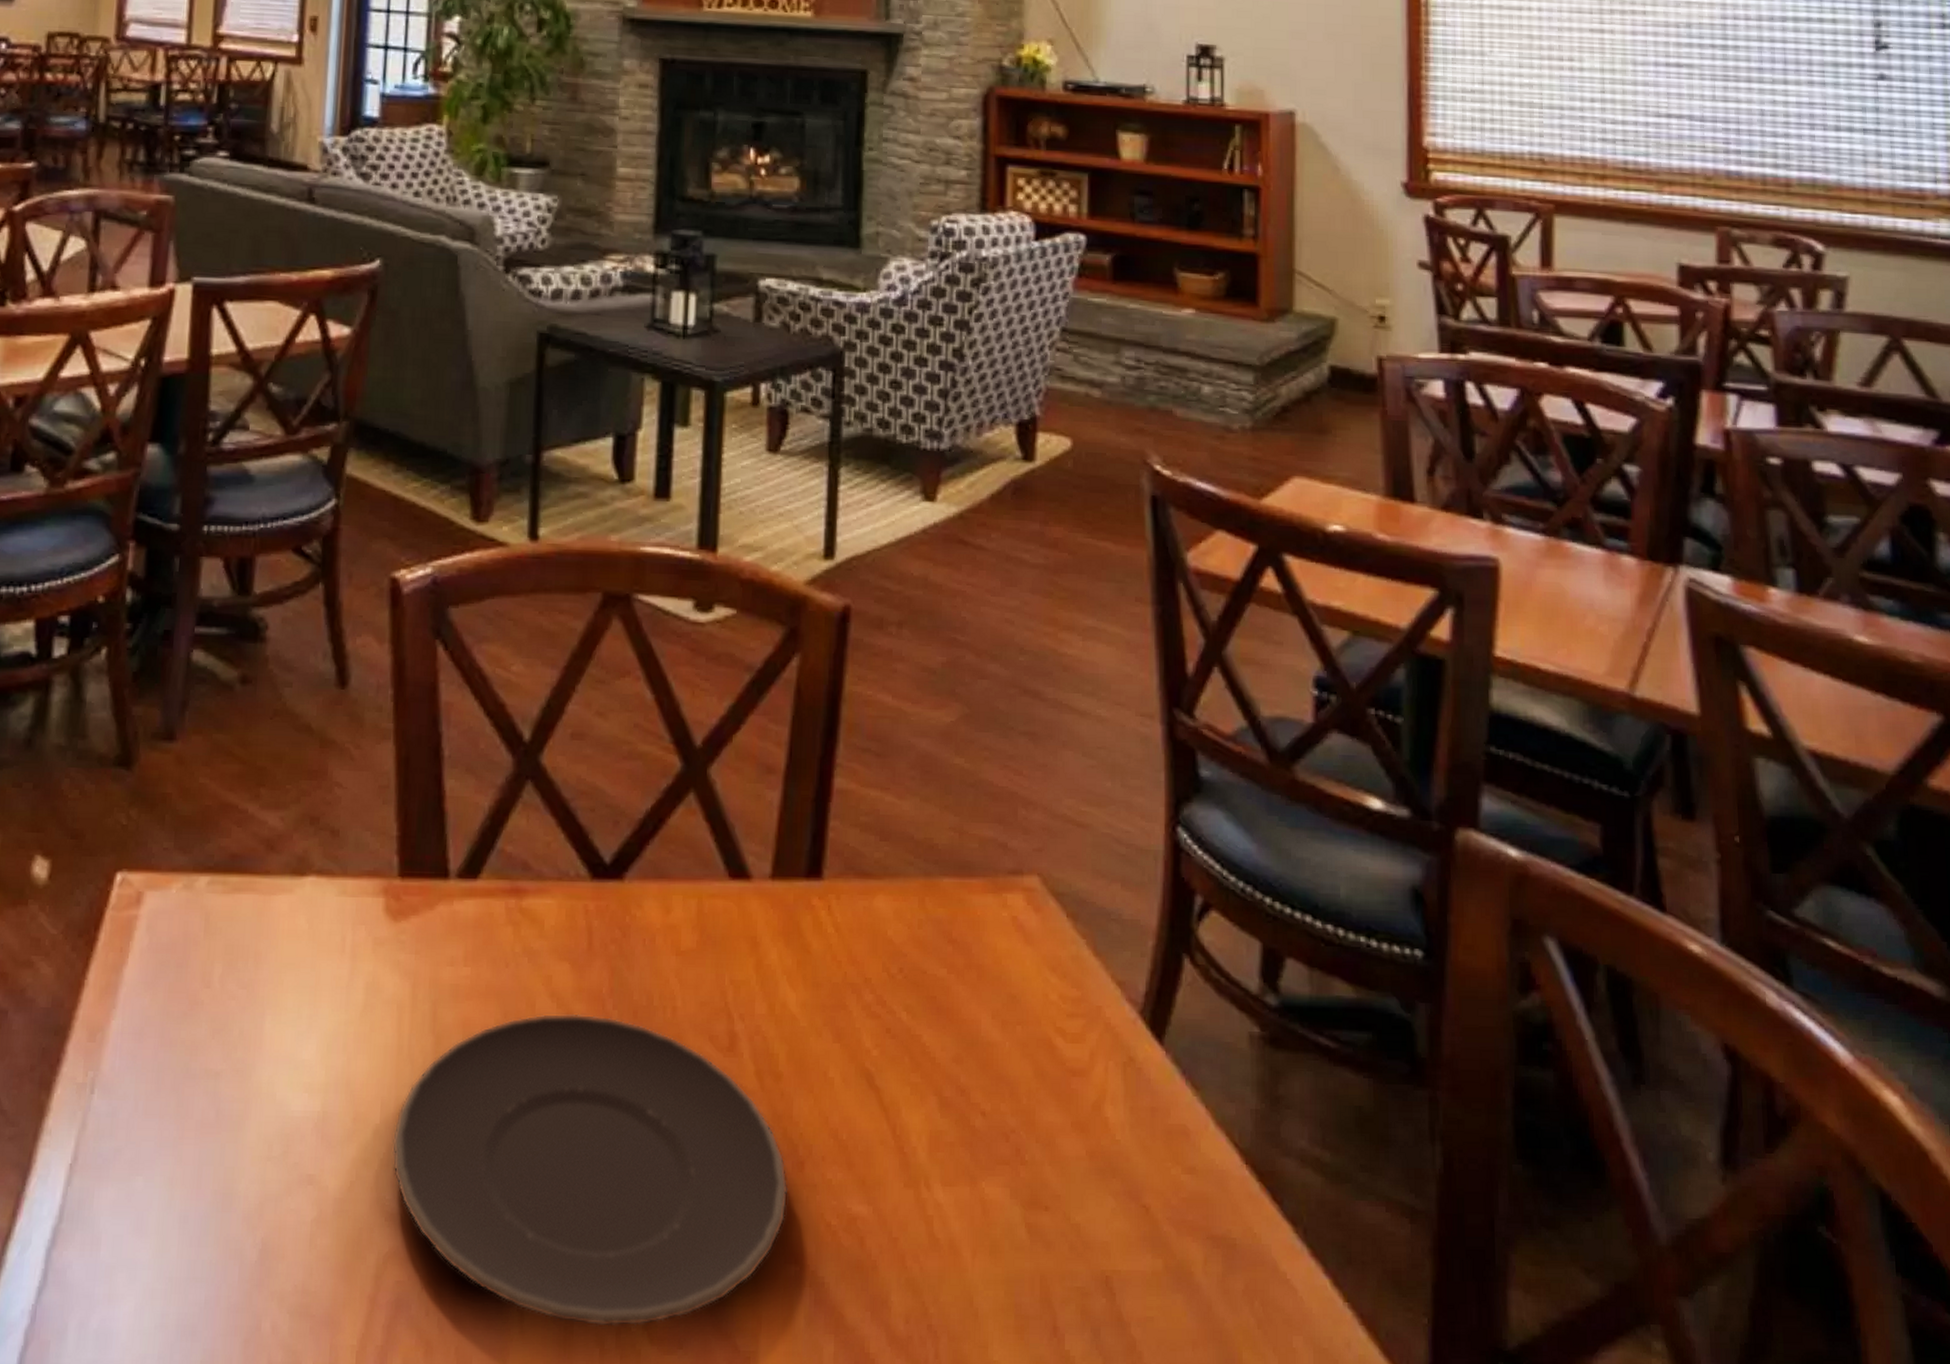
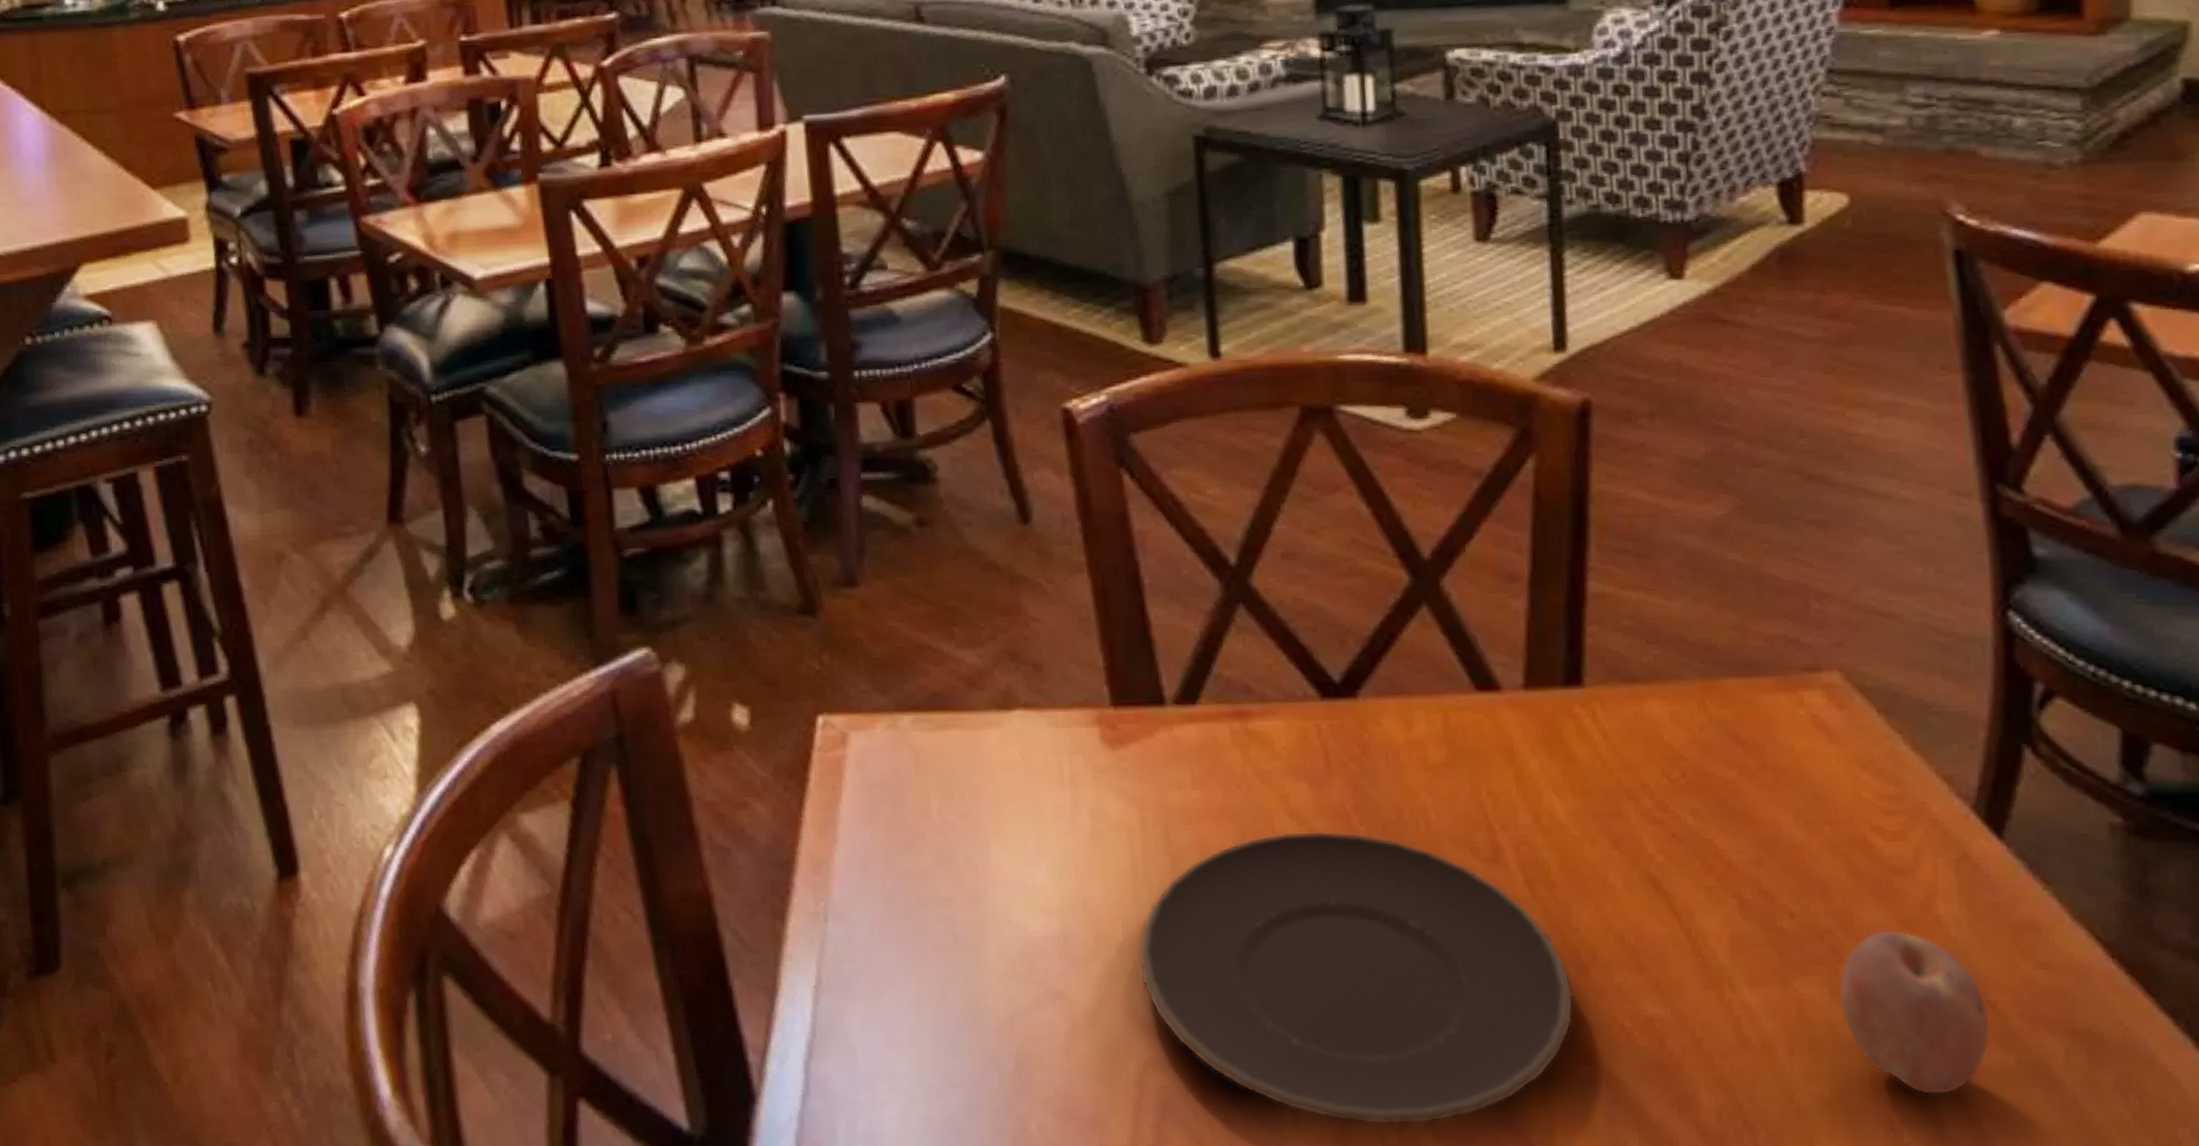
fruit: none [1017,1130,1144,1301] -> present [1837,928,1991,1096]

